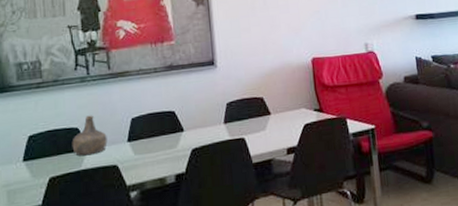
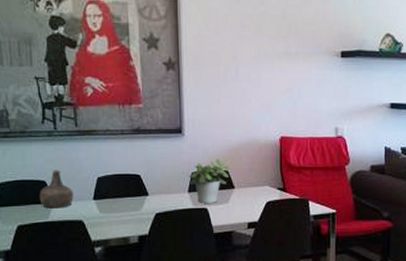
potted plant: none [224,86,265,133] -> present [189,159,230,203]

